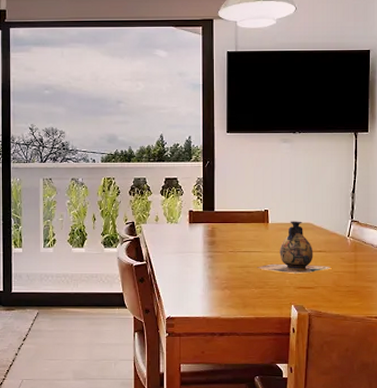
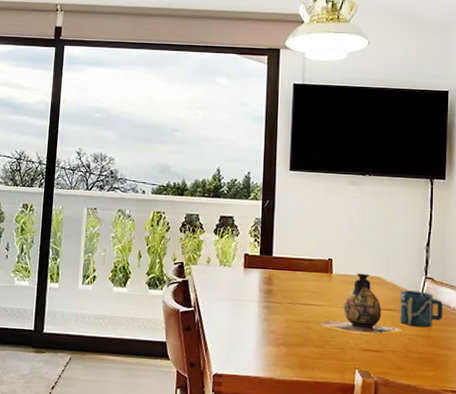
cup: none [329,233,367,265] -> present [400,290,443,328]

